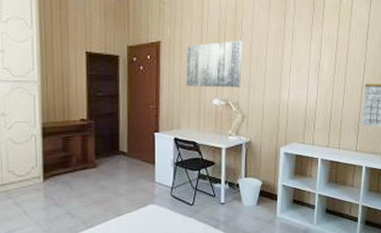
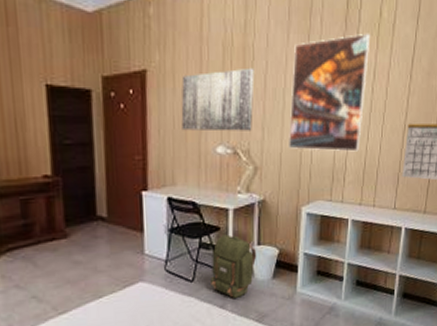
backpack: none [207,168,244,220] -> present [211,234,257,298]
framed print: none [269,14,333,105] -> present [289,33,371,152]

